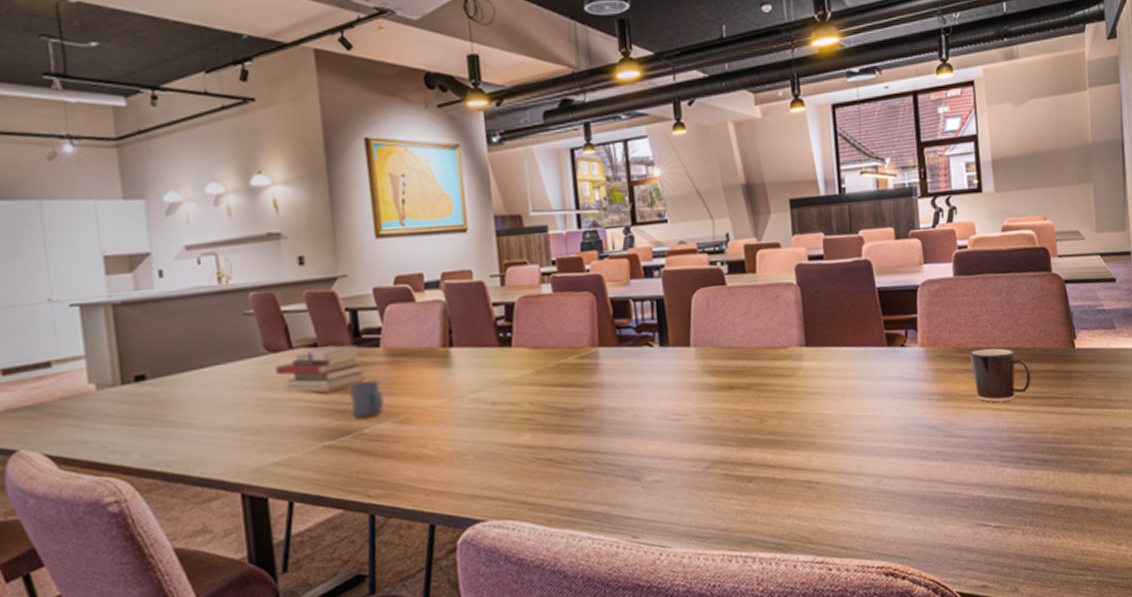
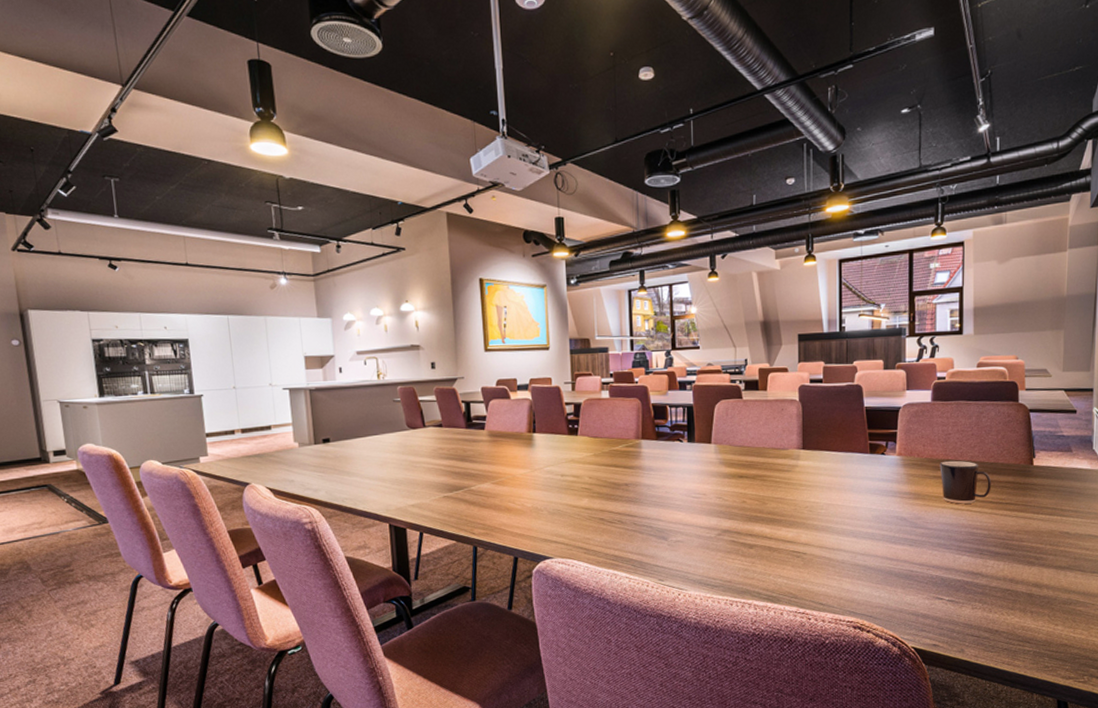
books: present [275,345,365,396] -> none [413,426,474,461]
mug: present [349,380,385,421] -> none [463,453,487,480]

